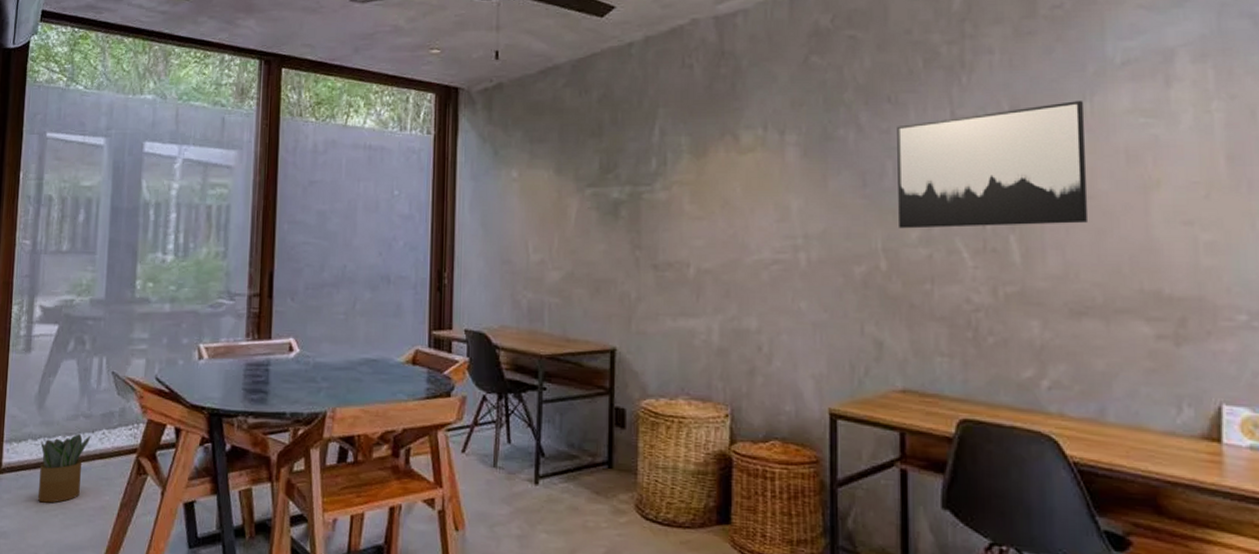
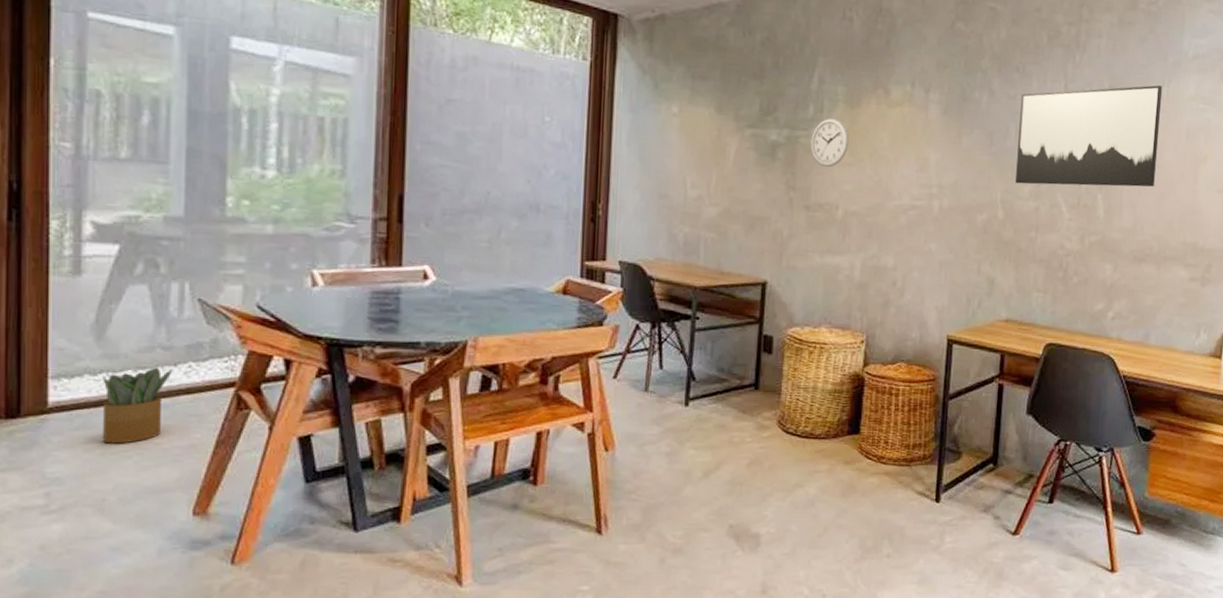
wall clock: none [655,171,696,222] -> present [810,118,849,167]

